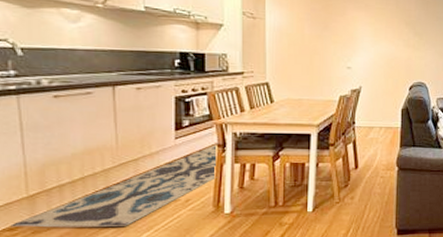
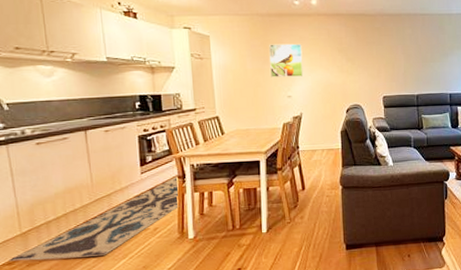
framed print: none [330,9,367,47] -> present [269,43,304,77]

